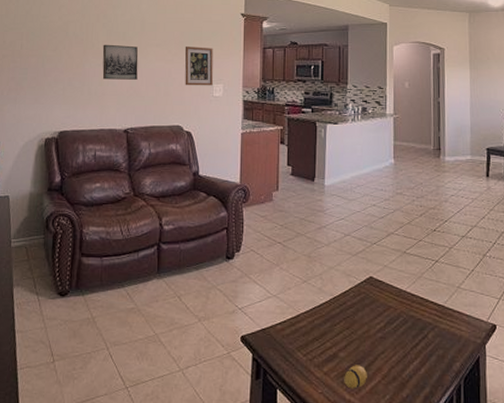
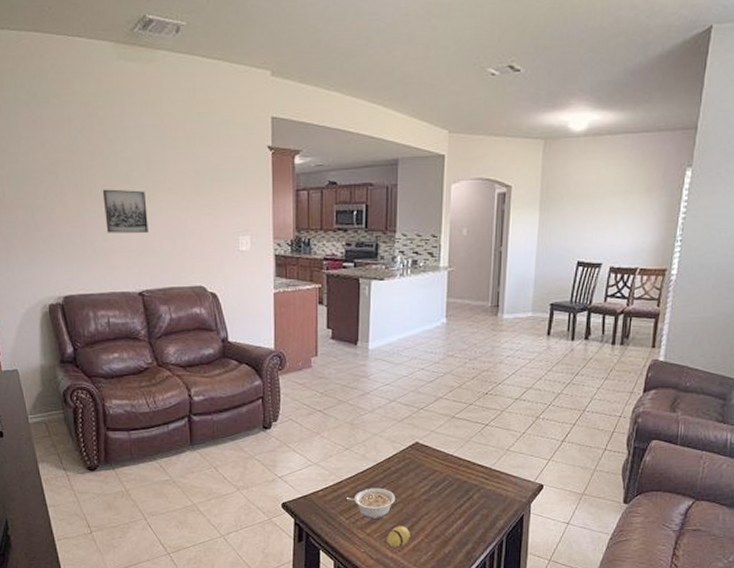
picture frame: present [184,47,213,86] -> none [202,190,238,239]
legume: none [303,322,351,356] -> present [346,488,395,518]

